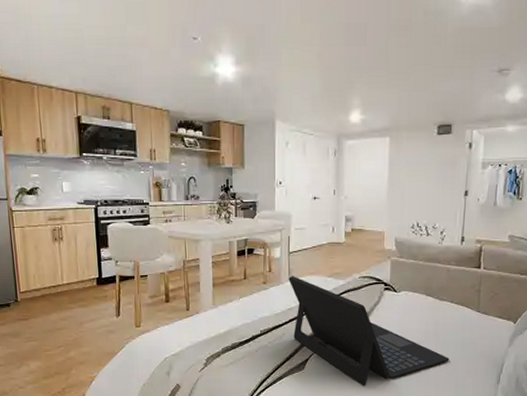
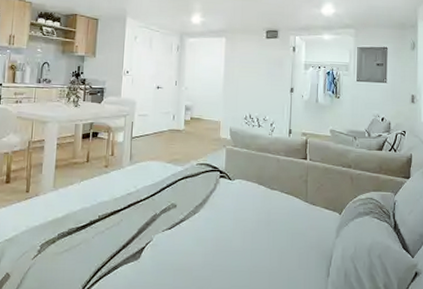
laptop: present [288,276,450,386] -> none [129,160,281,278]

